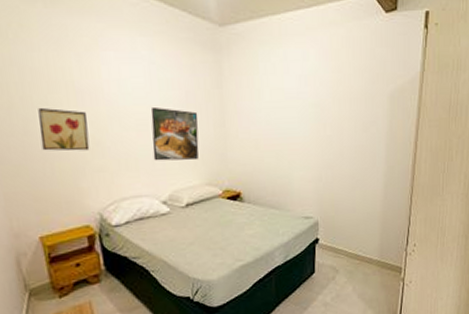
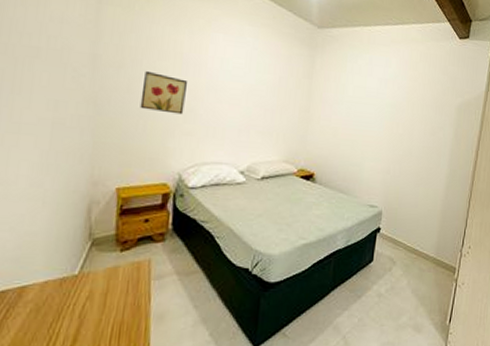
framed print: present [150,106,199,161] -> none [240,85,287,138]

